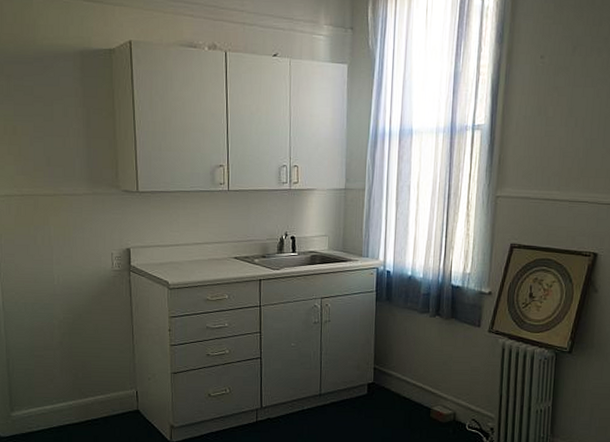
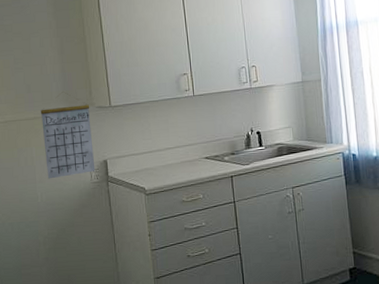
calendar: none [61,169,117,262] -> present [40,92,96,179]

